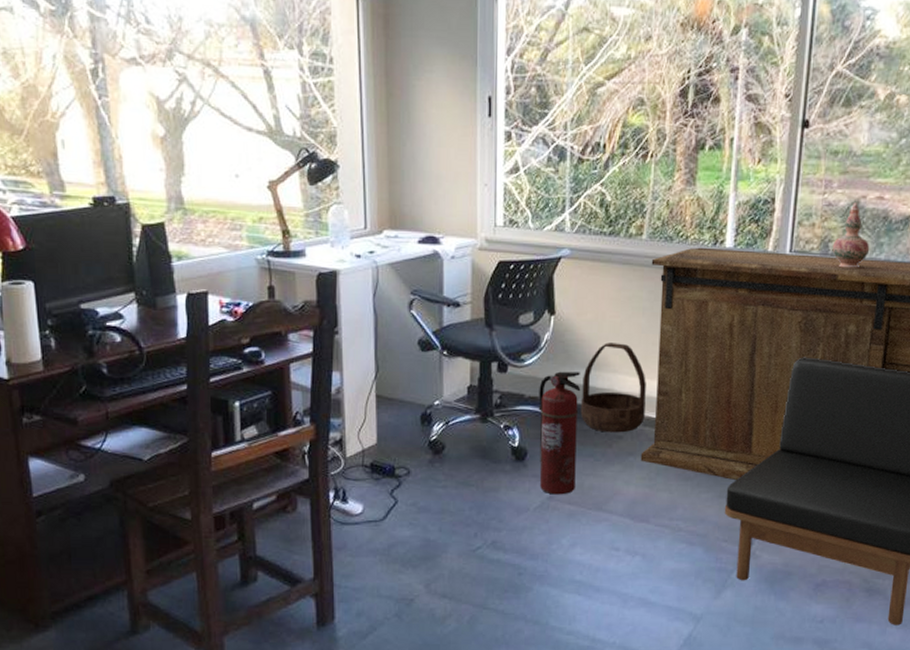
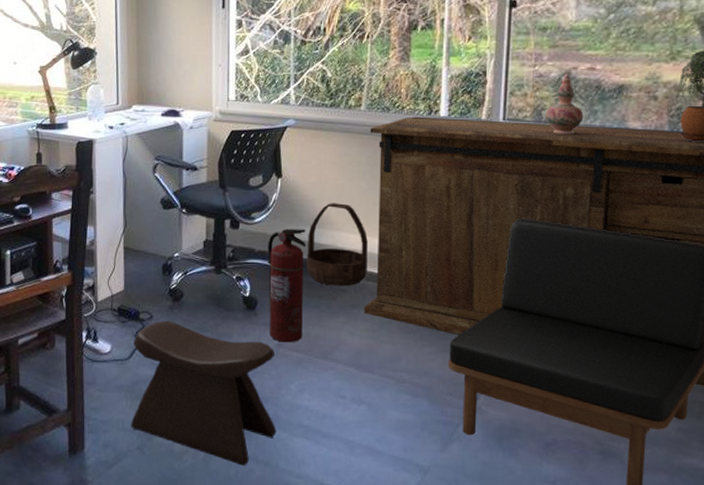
stool: none [387,475,547,626] -> present [131,320,277,466]

